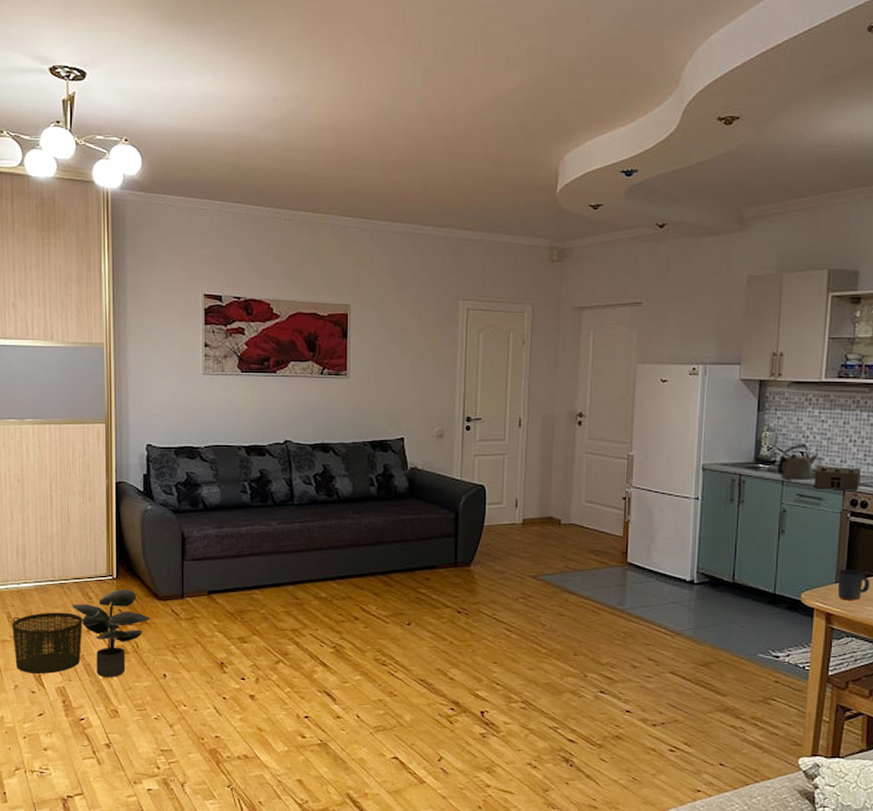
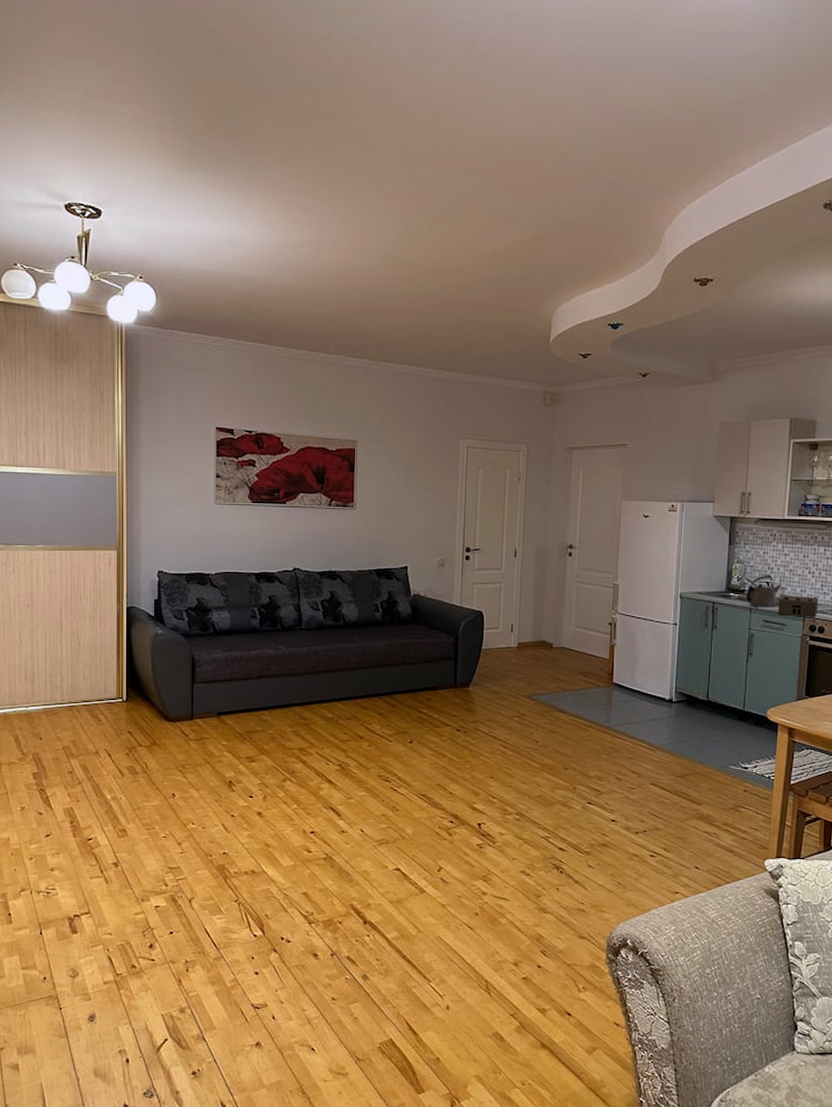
basket: present [11,612,83,674] -> none [18,734,92,795]
potted plant: present [72,589,151,677] -> none [81,711,160,797]
mug: present [837,569,870,601] -> none [798,687,827,716]

